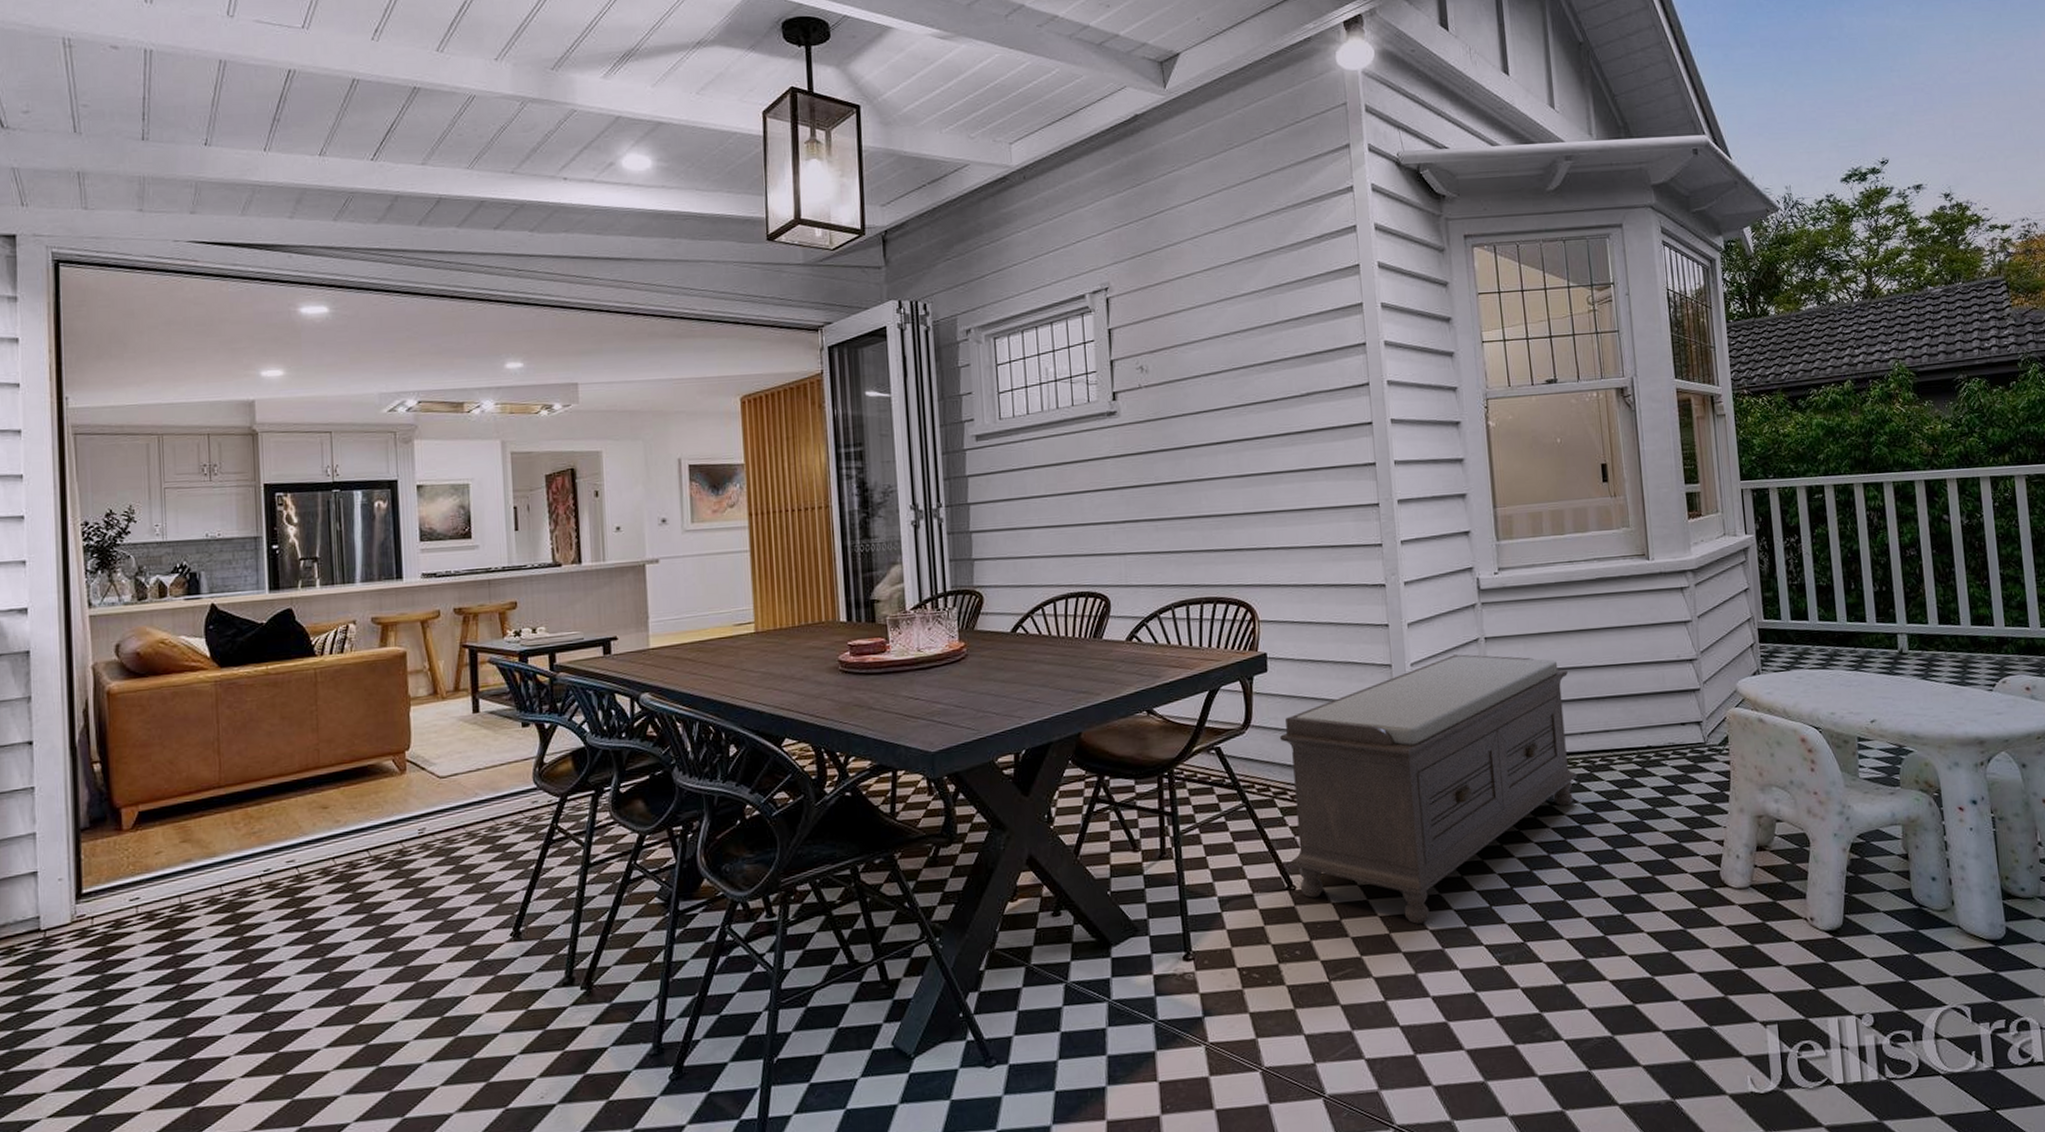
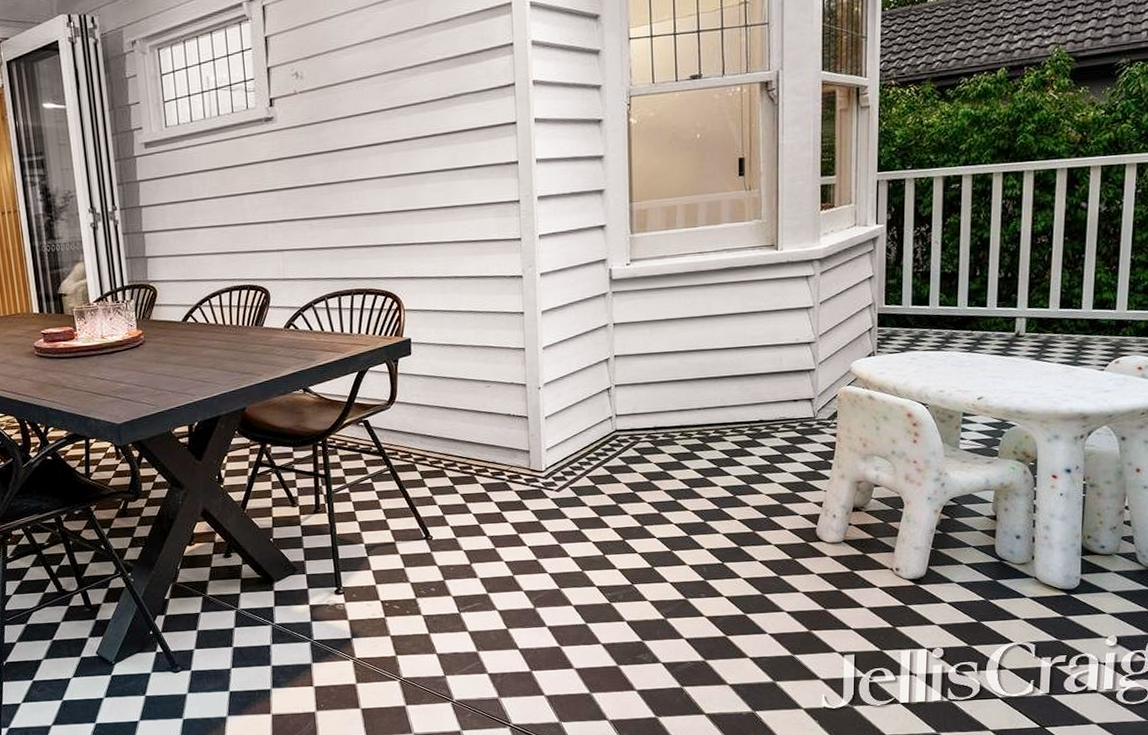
bench: present [1280,654,1578,924] -> none [422,338,692,568]

